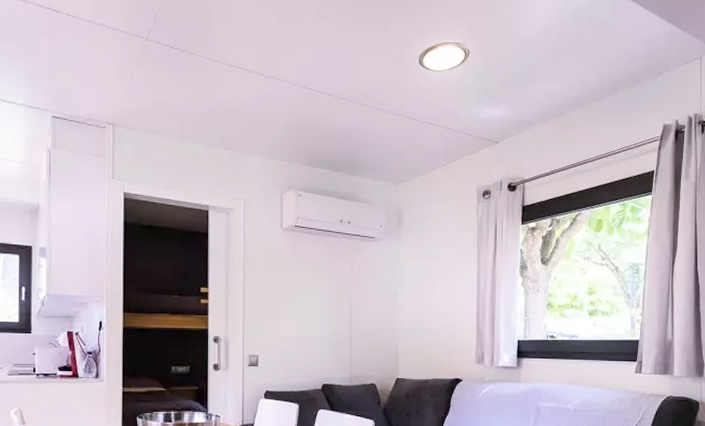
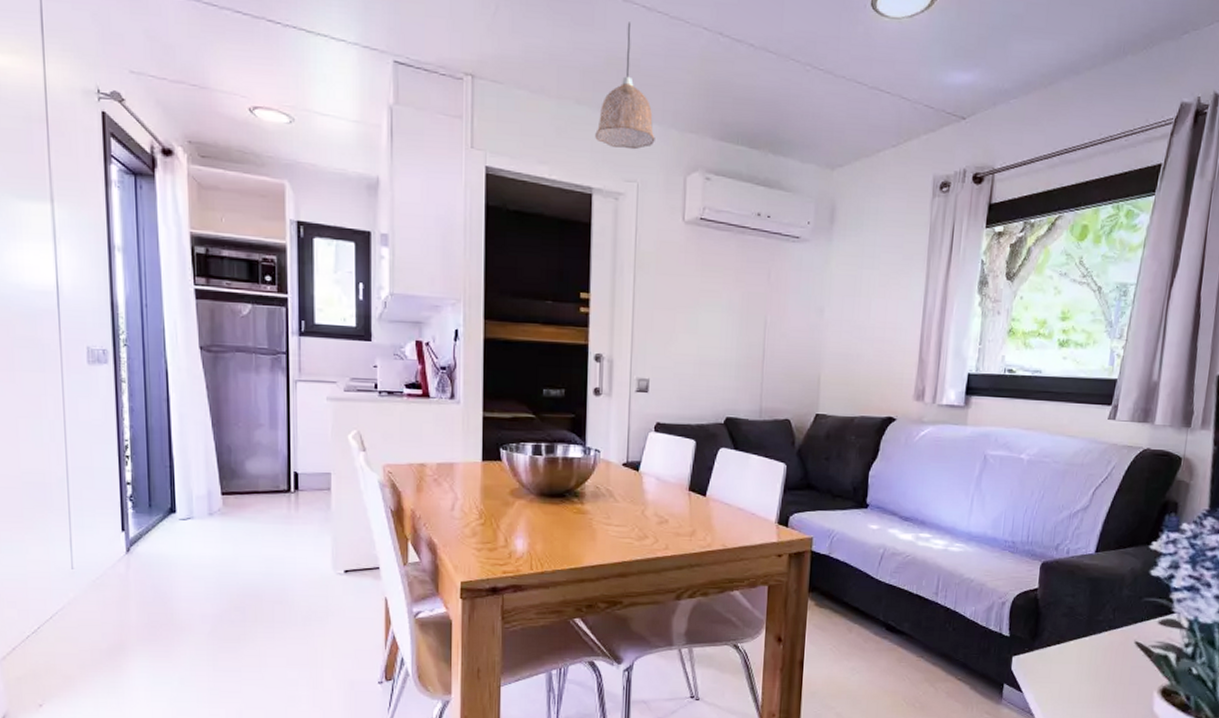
pendant lamp: none [210,81,257,175] -> present [595,22,655,150]

